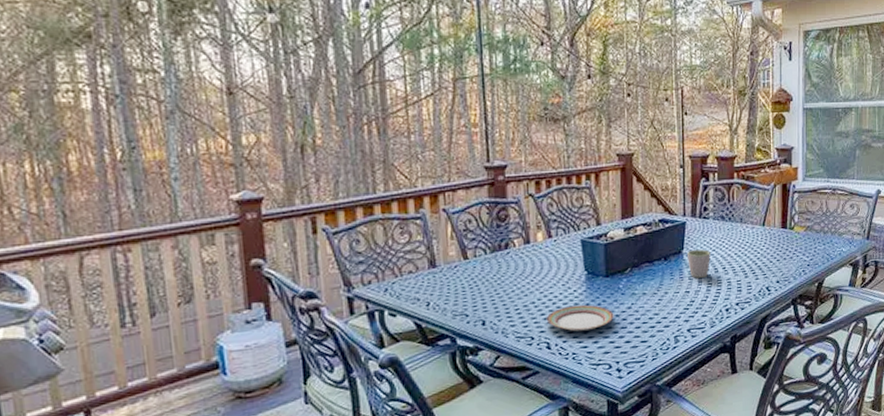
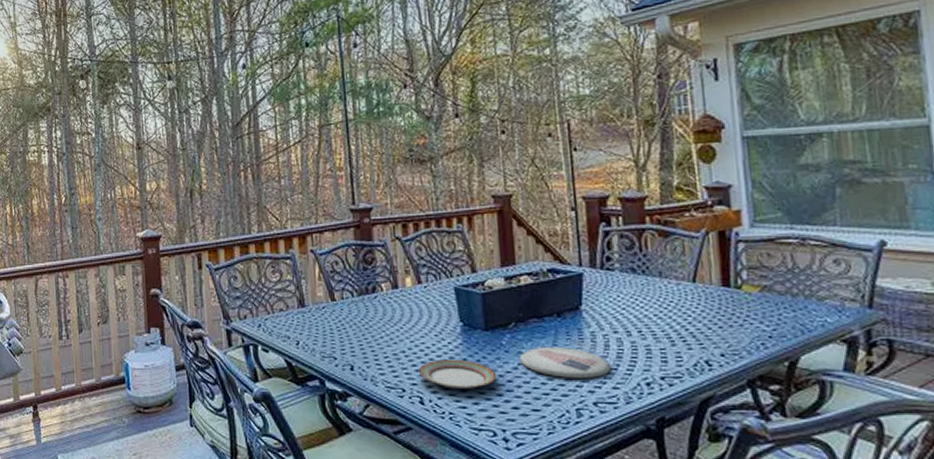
plate: none [632,286,702,312] -> present [519,346,612,380]
mug: present [687,249,711,278] -> none [587,306,620,341]

